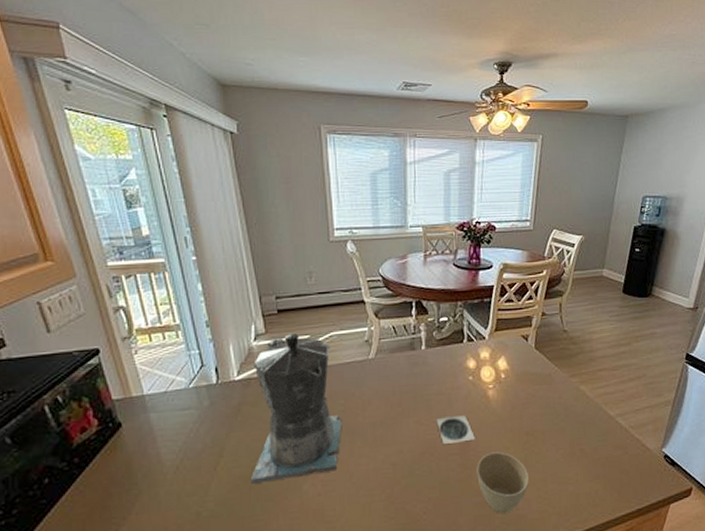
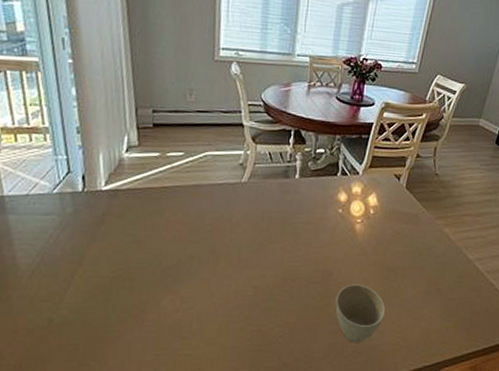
coffee maker: present [251,333,342,484] -> none [109,149,208,294]
coaster: present [436,414,475,444] -> none [301,245,338,272]

